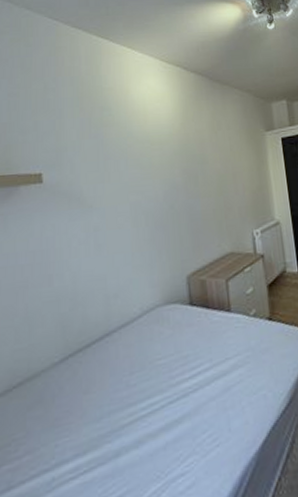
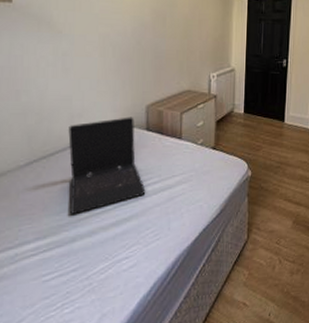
laptop: none [105,291,197,420] -> present [68,117,146,214]

